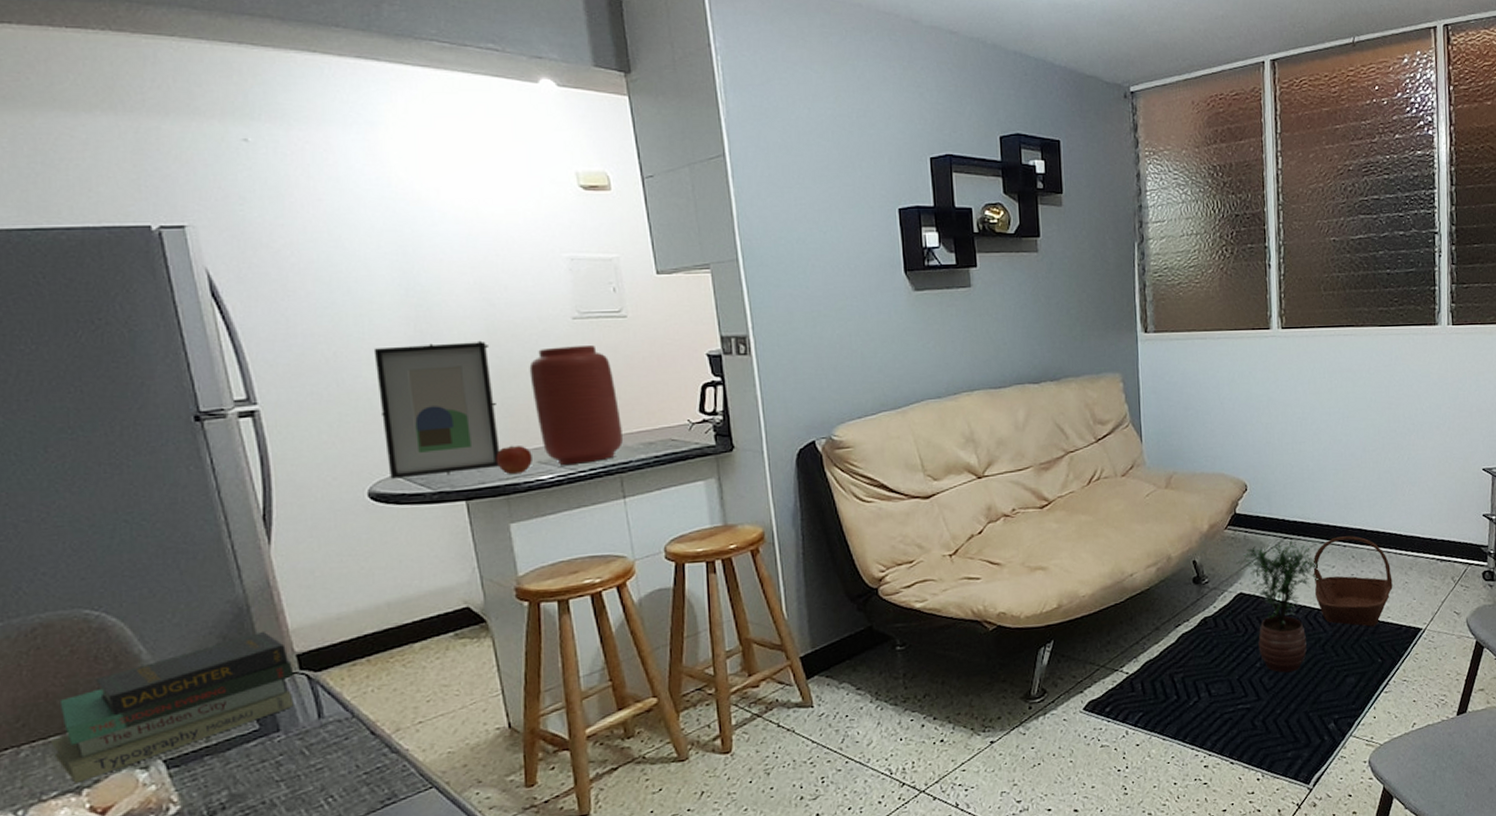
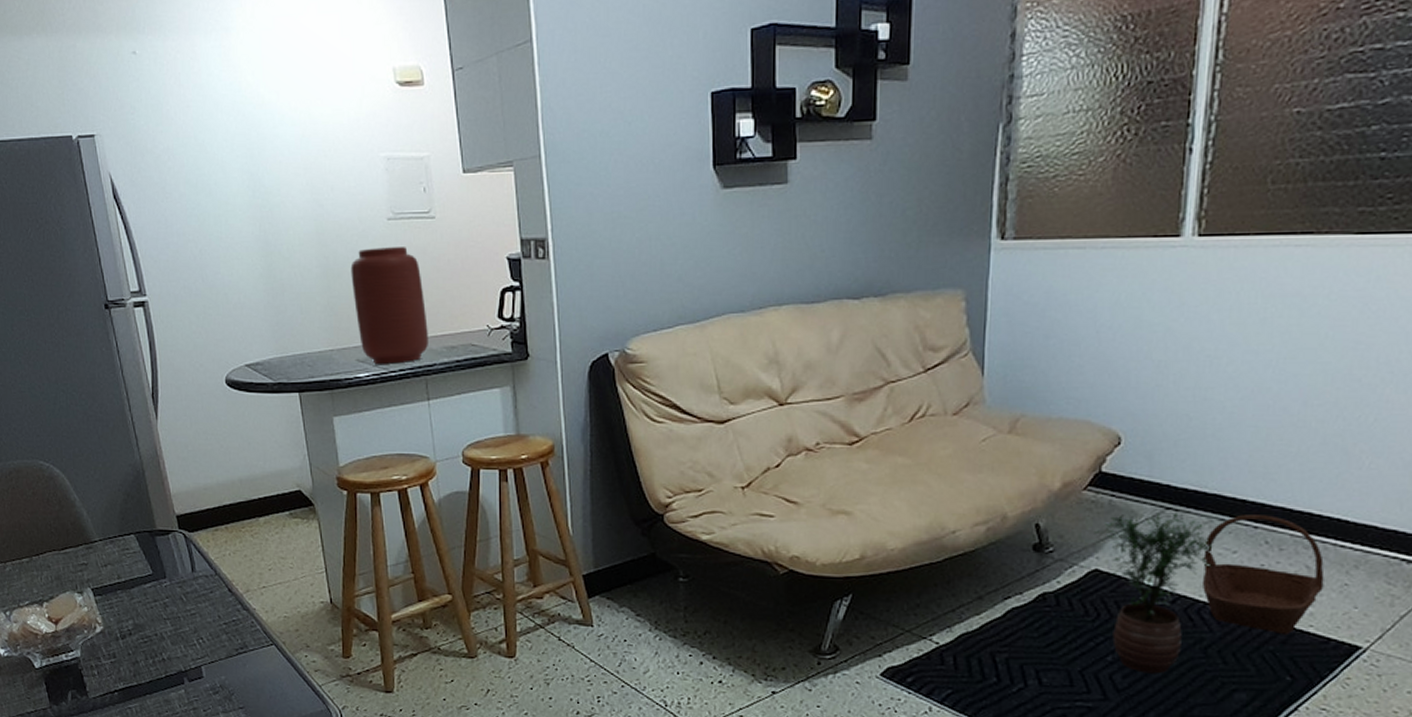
books: present [49,632,295,785] -> none [22,494,175,598]
picture frame: present [373,340,500,479] -> none [229,240,326,368]
fruit: present [495,445,532,475] -> none [322,342,352,371]

